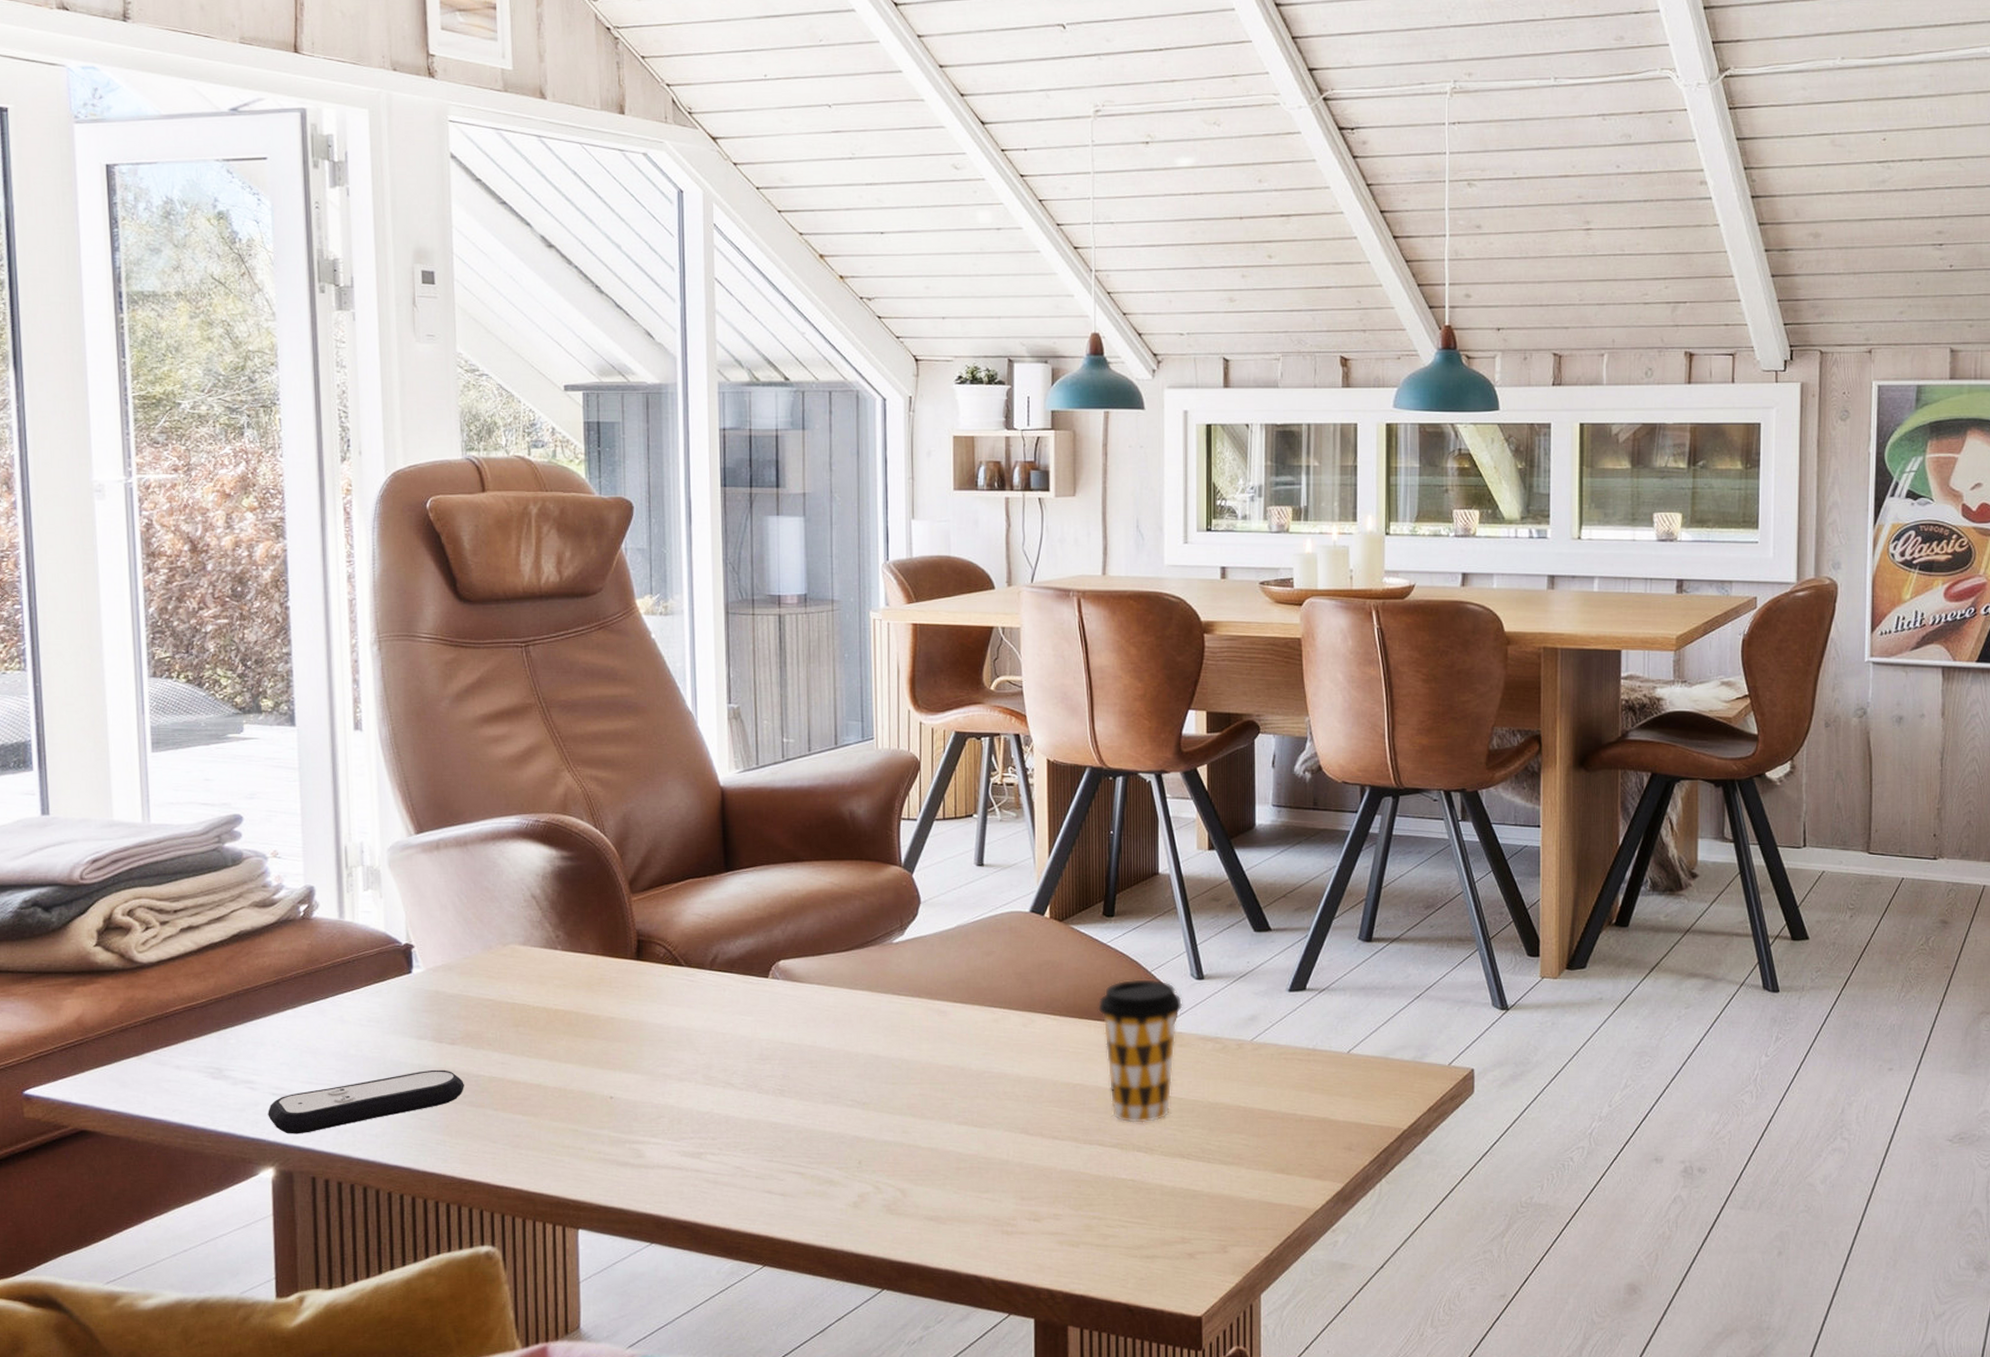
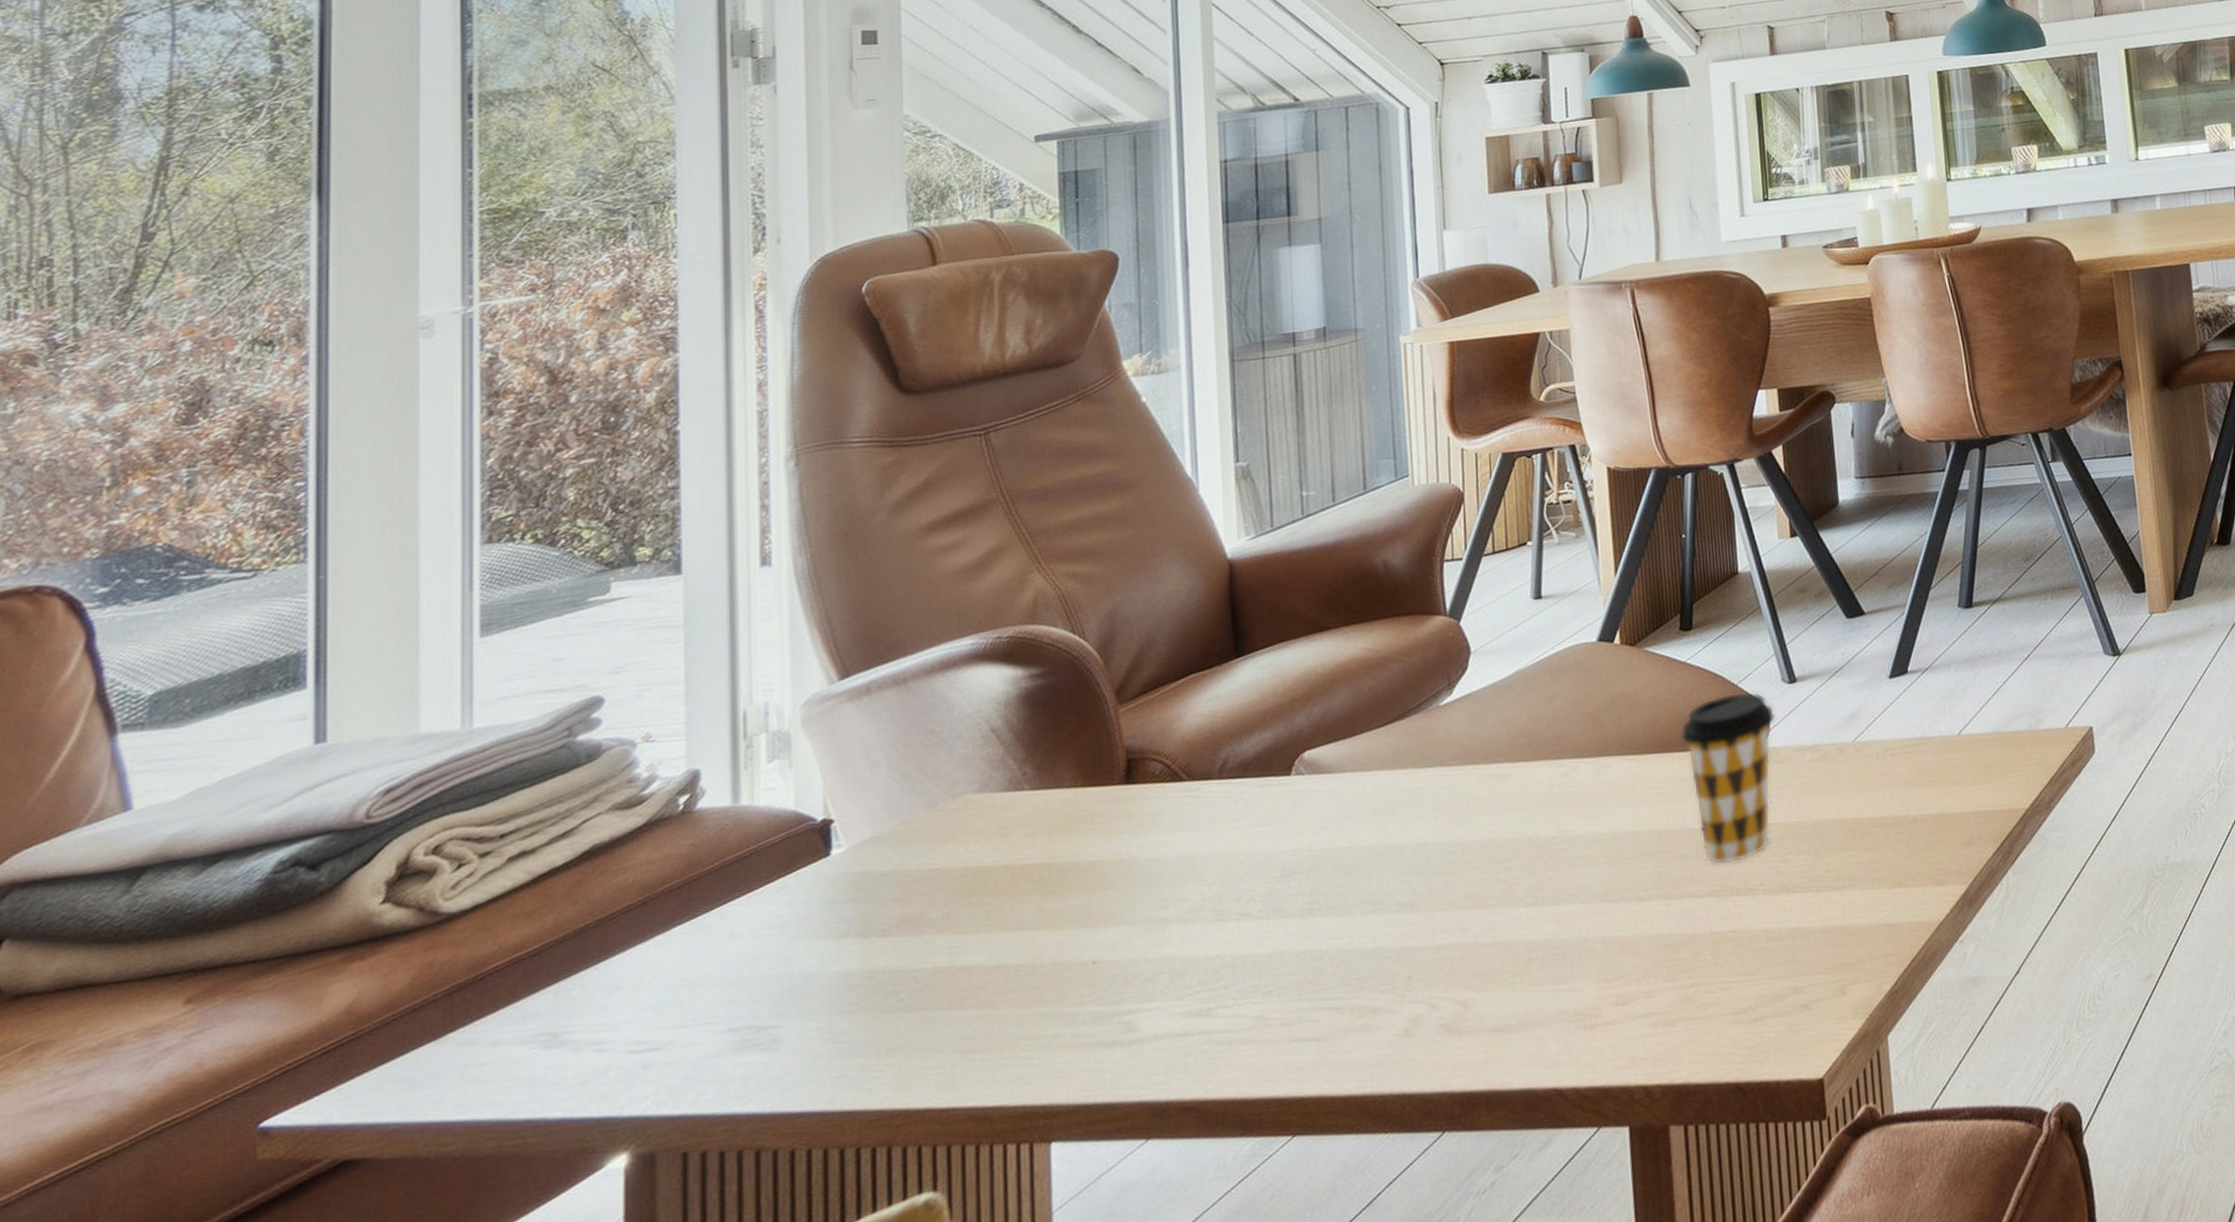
remote control: present [268,1069,464,1134] -> none [622,971,899,1102]

